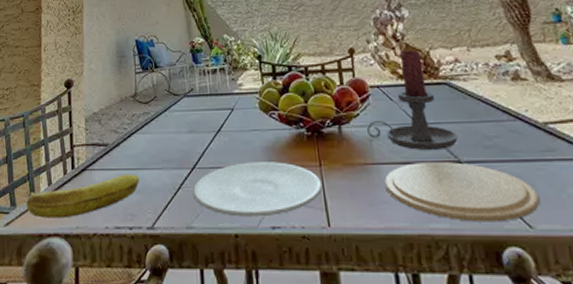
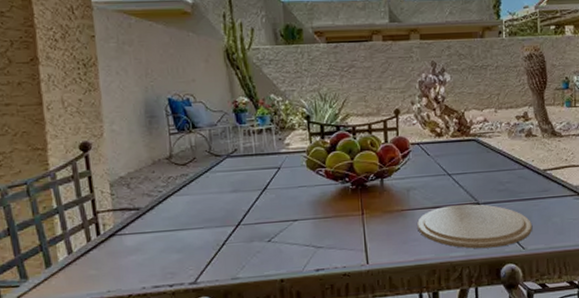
banana: present [26,174,139,218] -> none [41,235,179,287]
plate: present [193,162,322,217] -> none [238,213,363,265]
candle holder: present [366,50,458,150] -> none [405,111,479,196]

